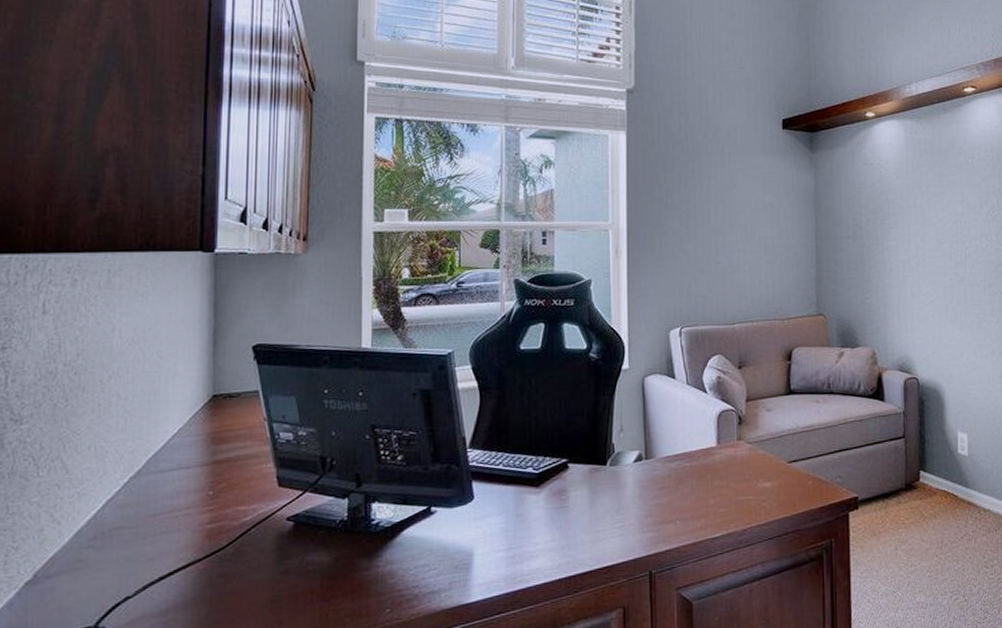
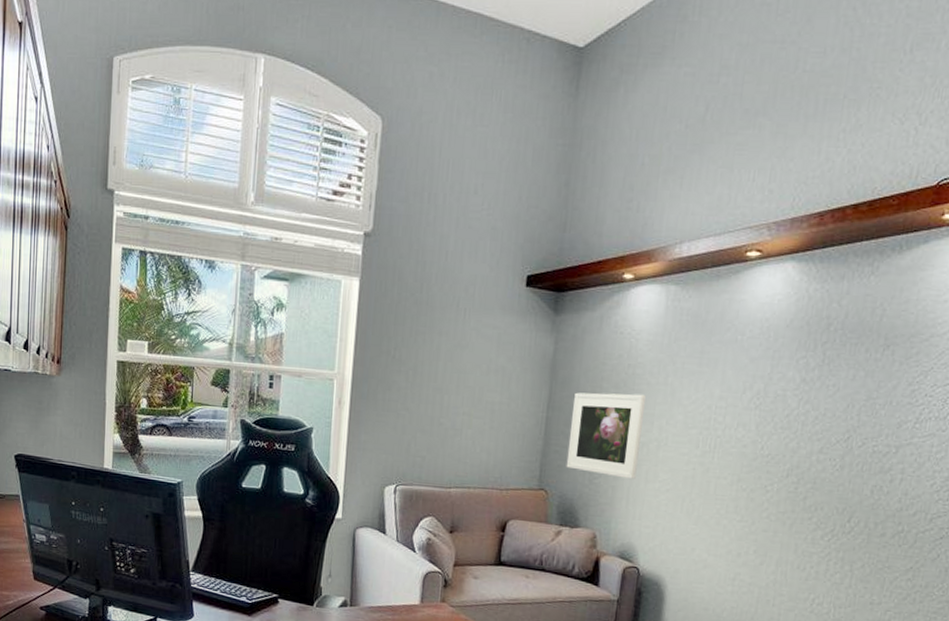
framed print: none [838,217,903,295] -> present [566,392,646,479]

